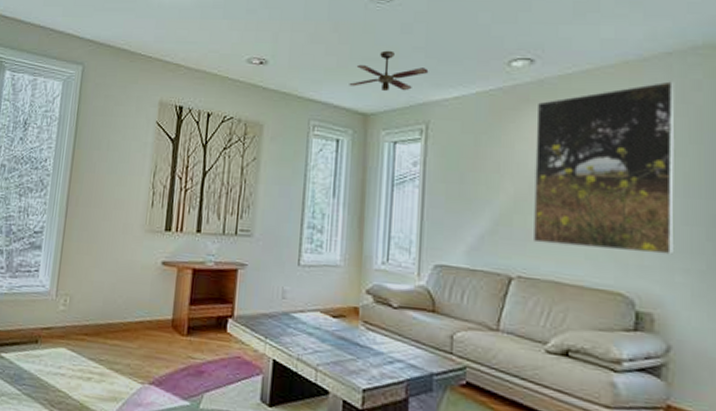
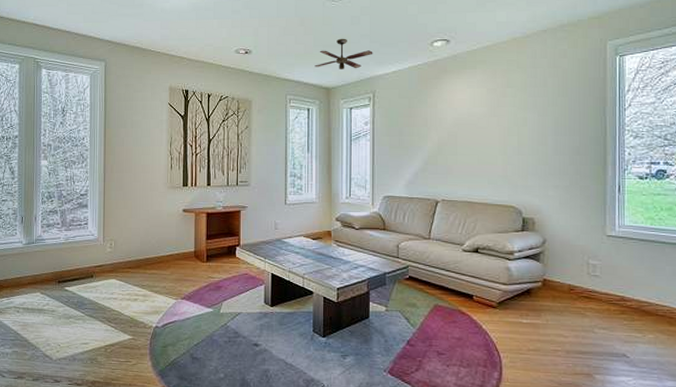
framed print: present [534,81,675,255] -> none [452,51,548,176]

